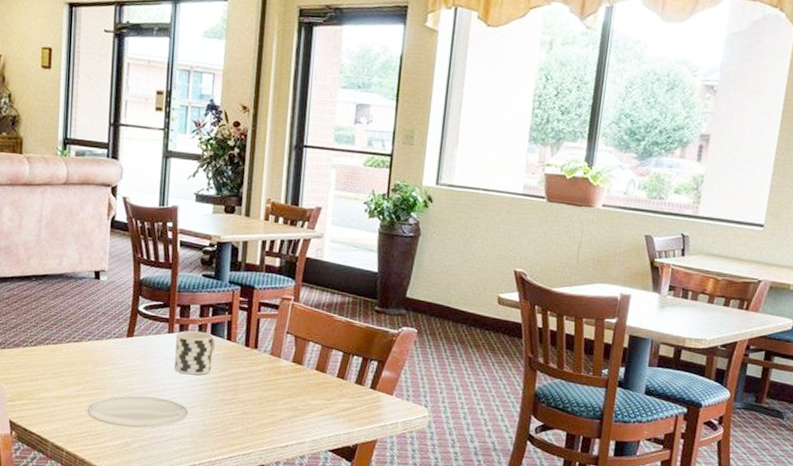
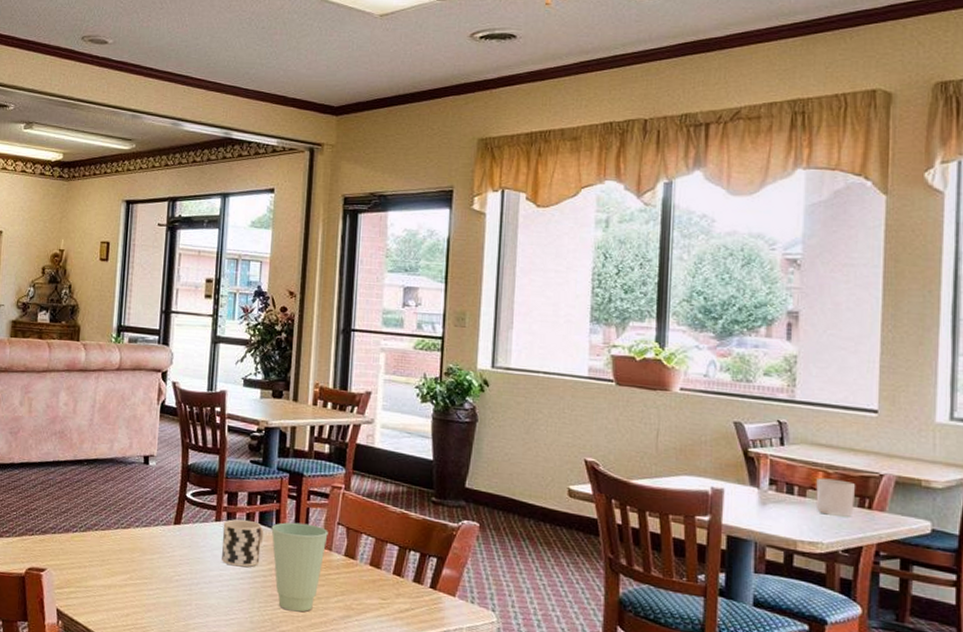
plate: present [86,395,189,428] -> none [132,587,237,623]
cup: none [223,332,278,414] -> present [271,522,328,612]
mug: none [704,284,739,317] -> present [815,477,856,517]

